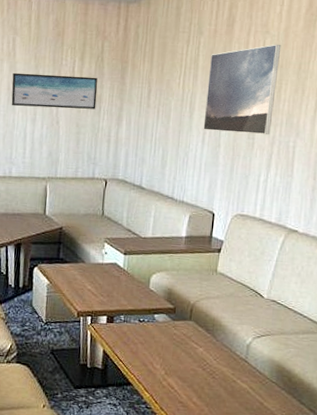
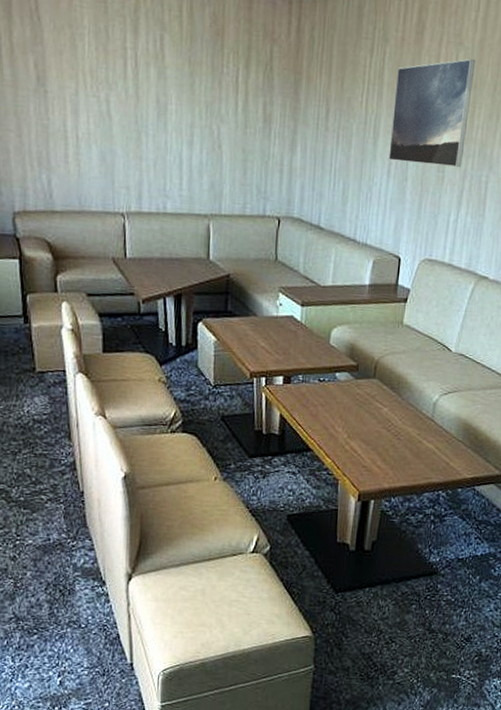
wall art: present [11,72,98,109] -> none [161,80,267,132]

